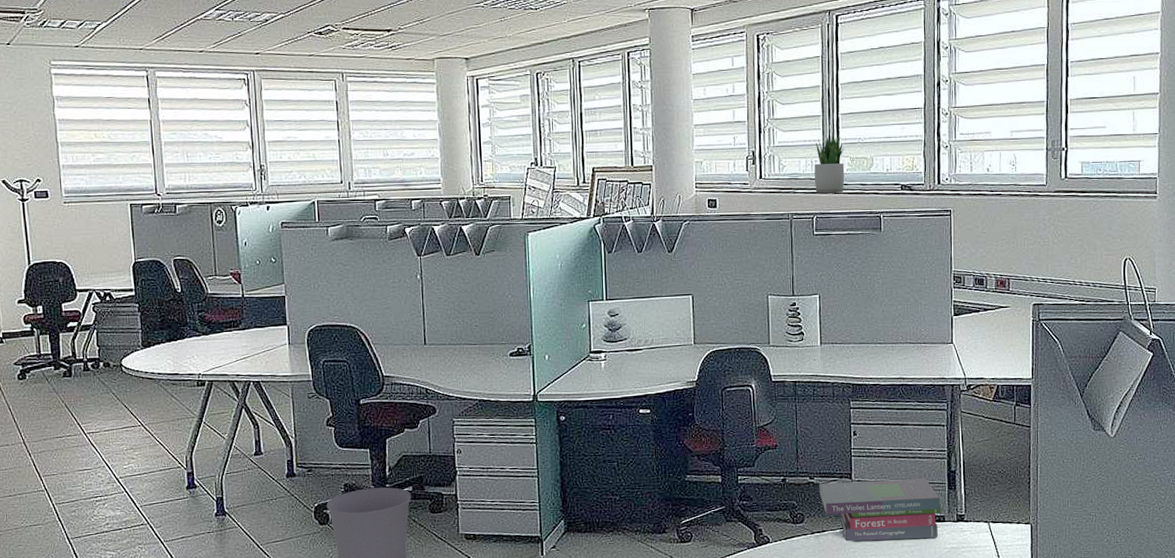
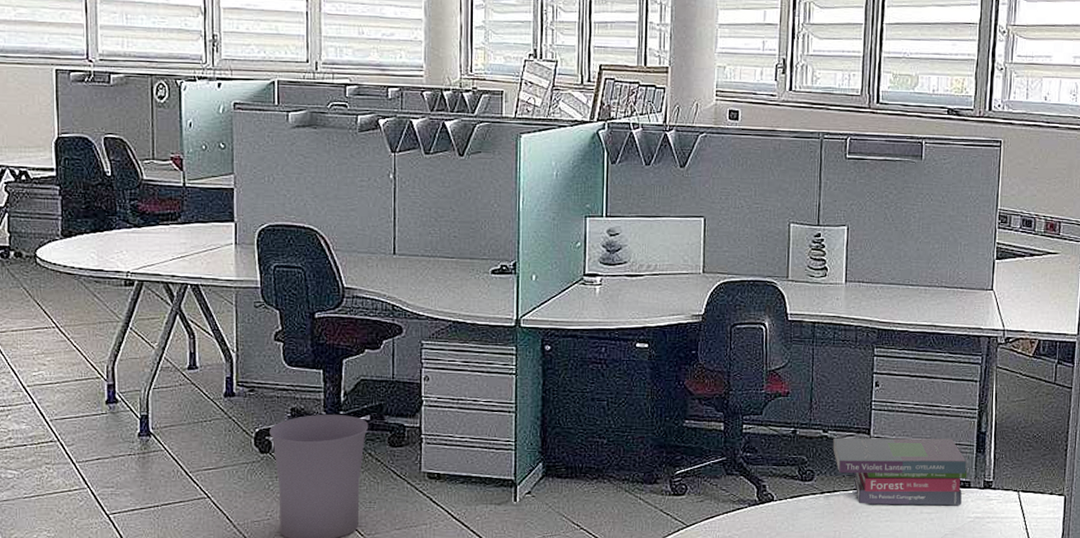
planter: present [814,134,845,194] -> none [851,46,887,113]

